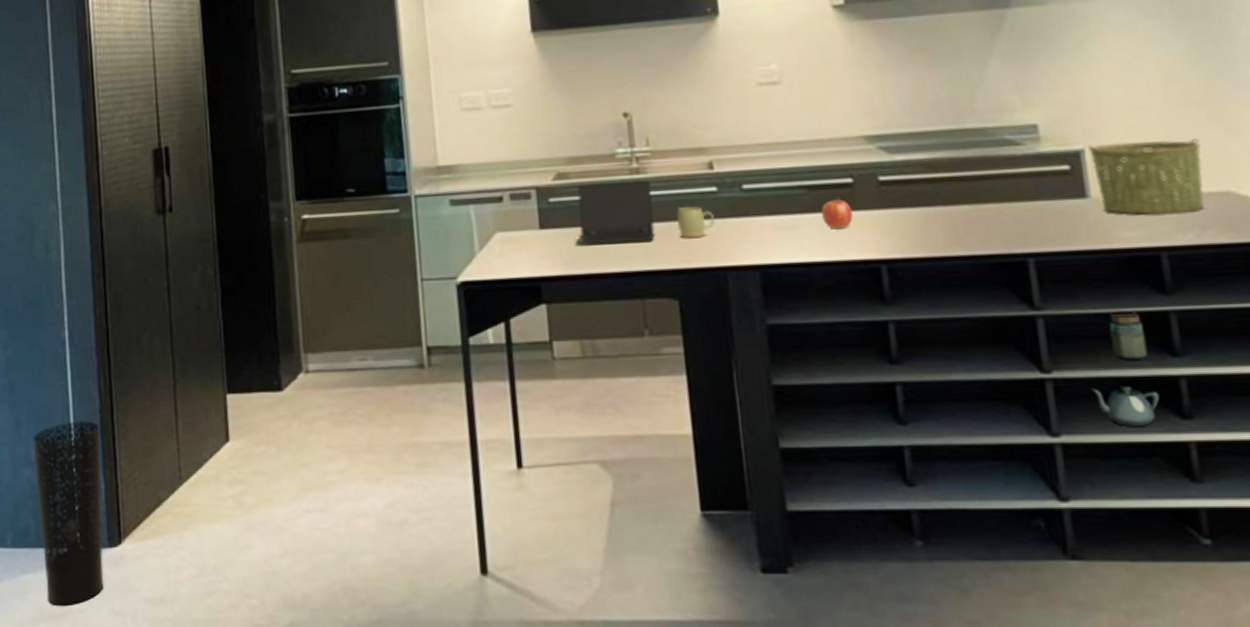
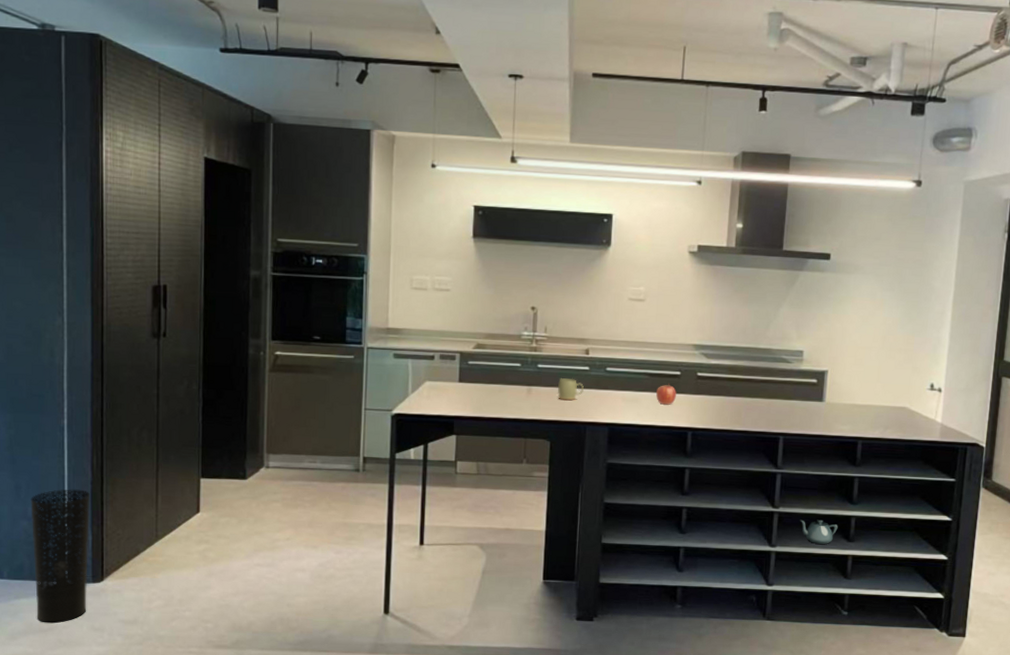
laptop: present [576,179,655,246] -> none [484,354,543,400]
basket: present [1088,139,1204,216] -> none [831,368,896,418]
peanut butter: present [1108,310,1148,361] -> none [817,474,839,505]

